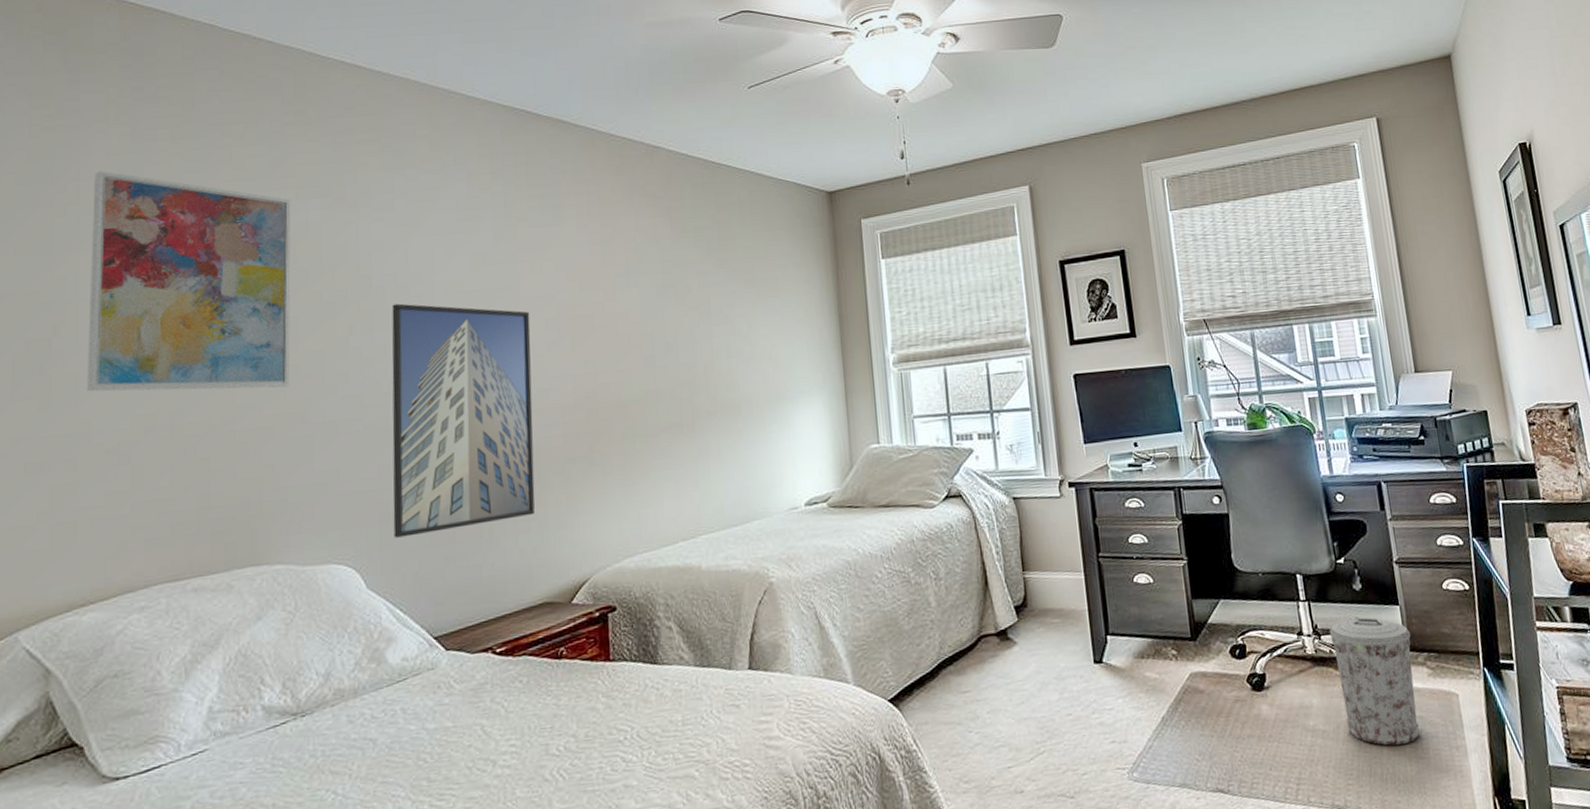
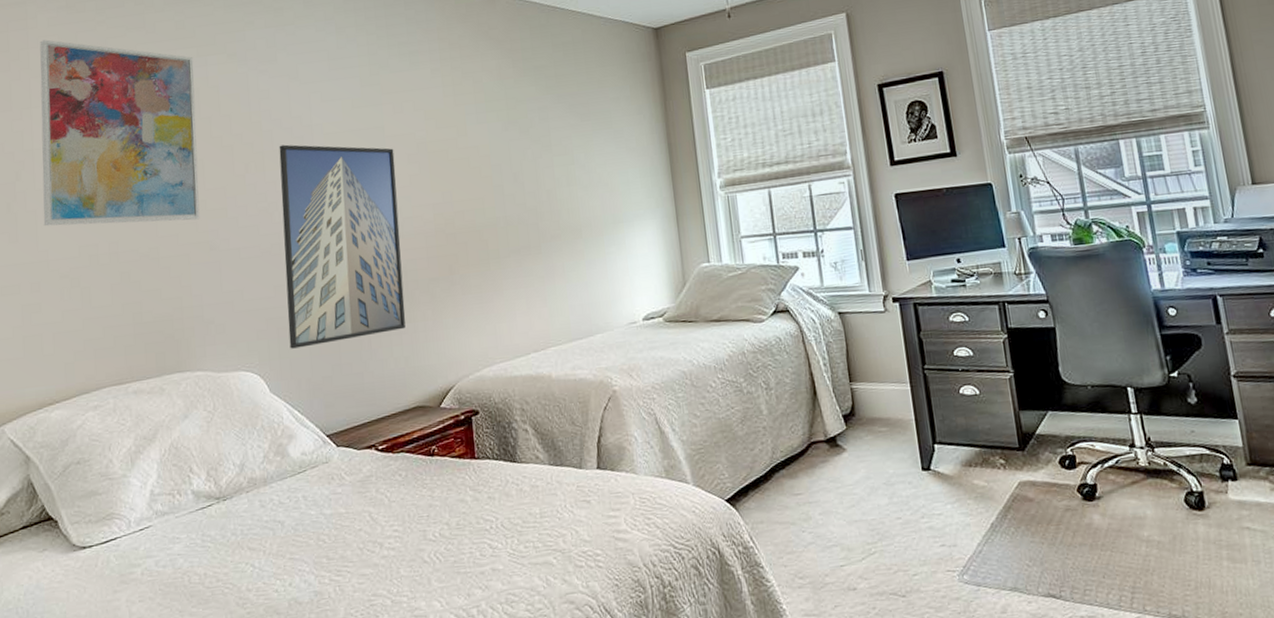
trash can: present [1329,617,1420,746] -> none [1163,431,1262,558]

